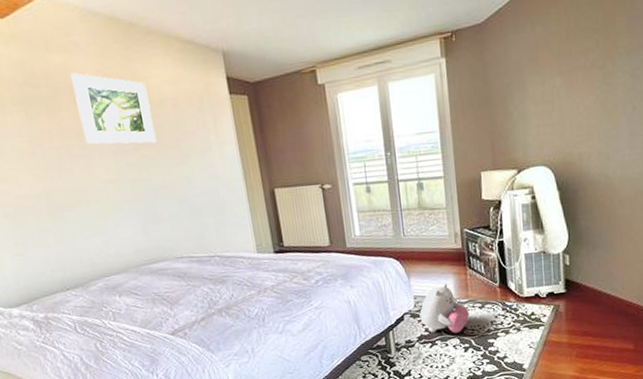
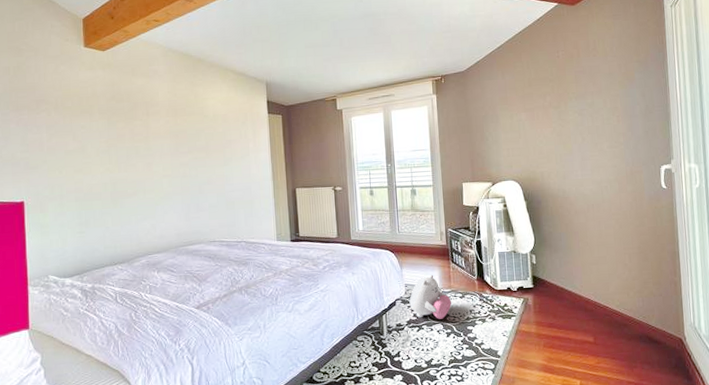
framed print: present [70,73,157,144] -> none [148,92,206,148]

